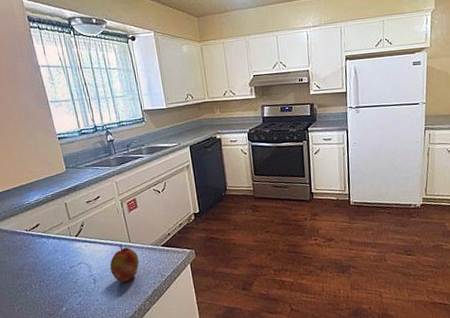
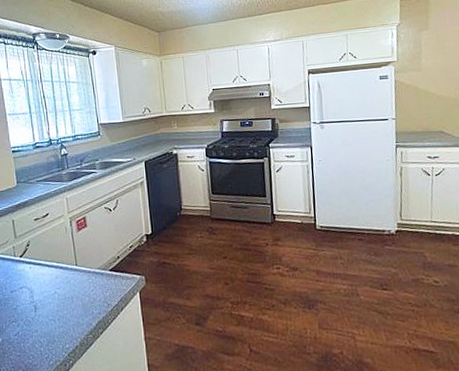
apple: present [110,245,139,282] -> none [53,268,85,311]

